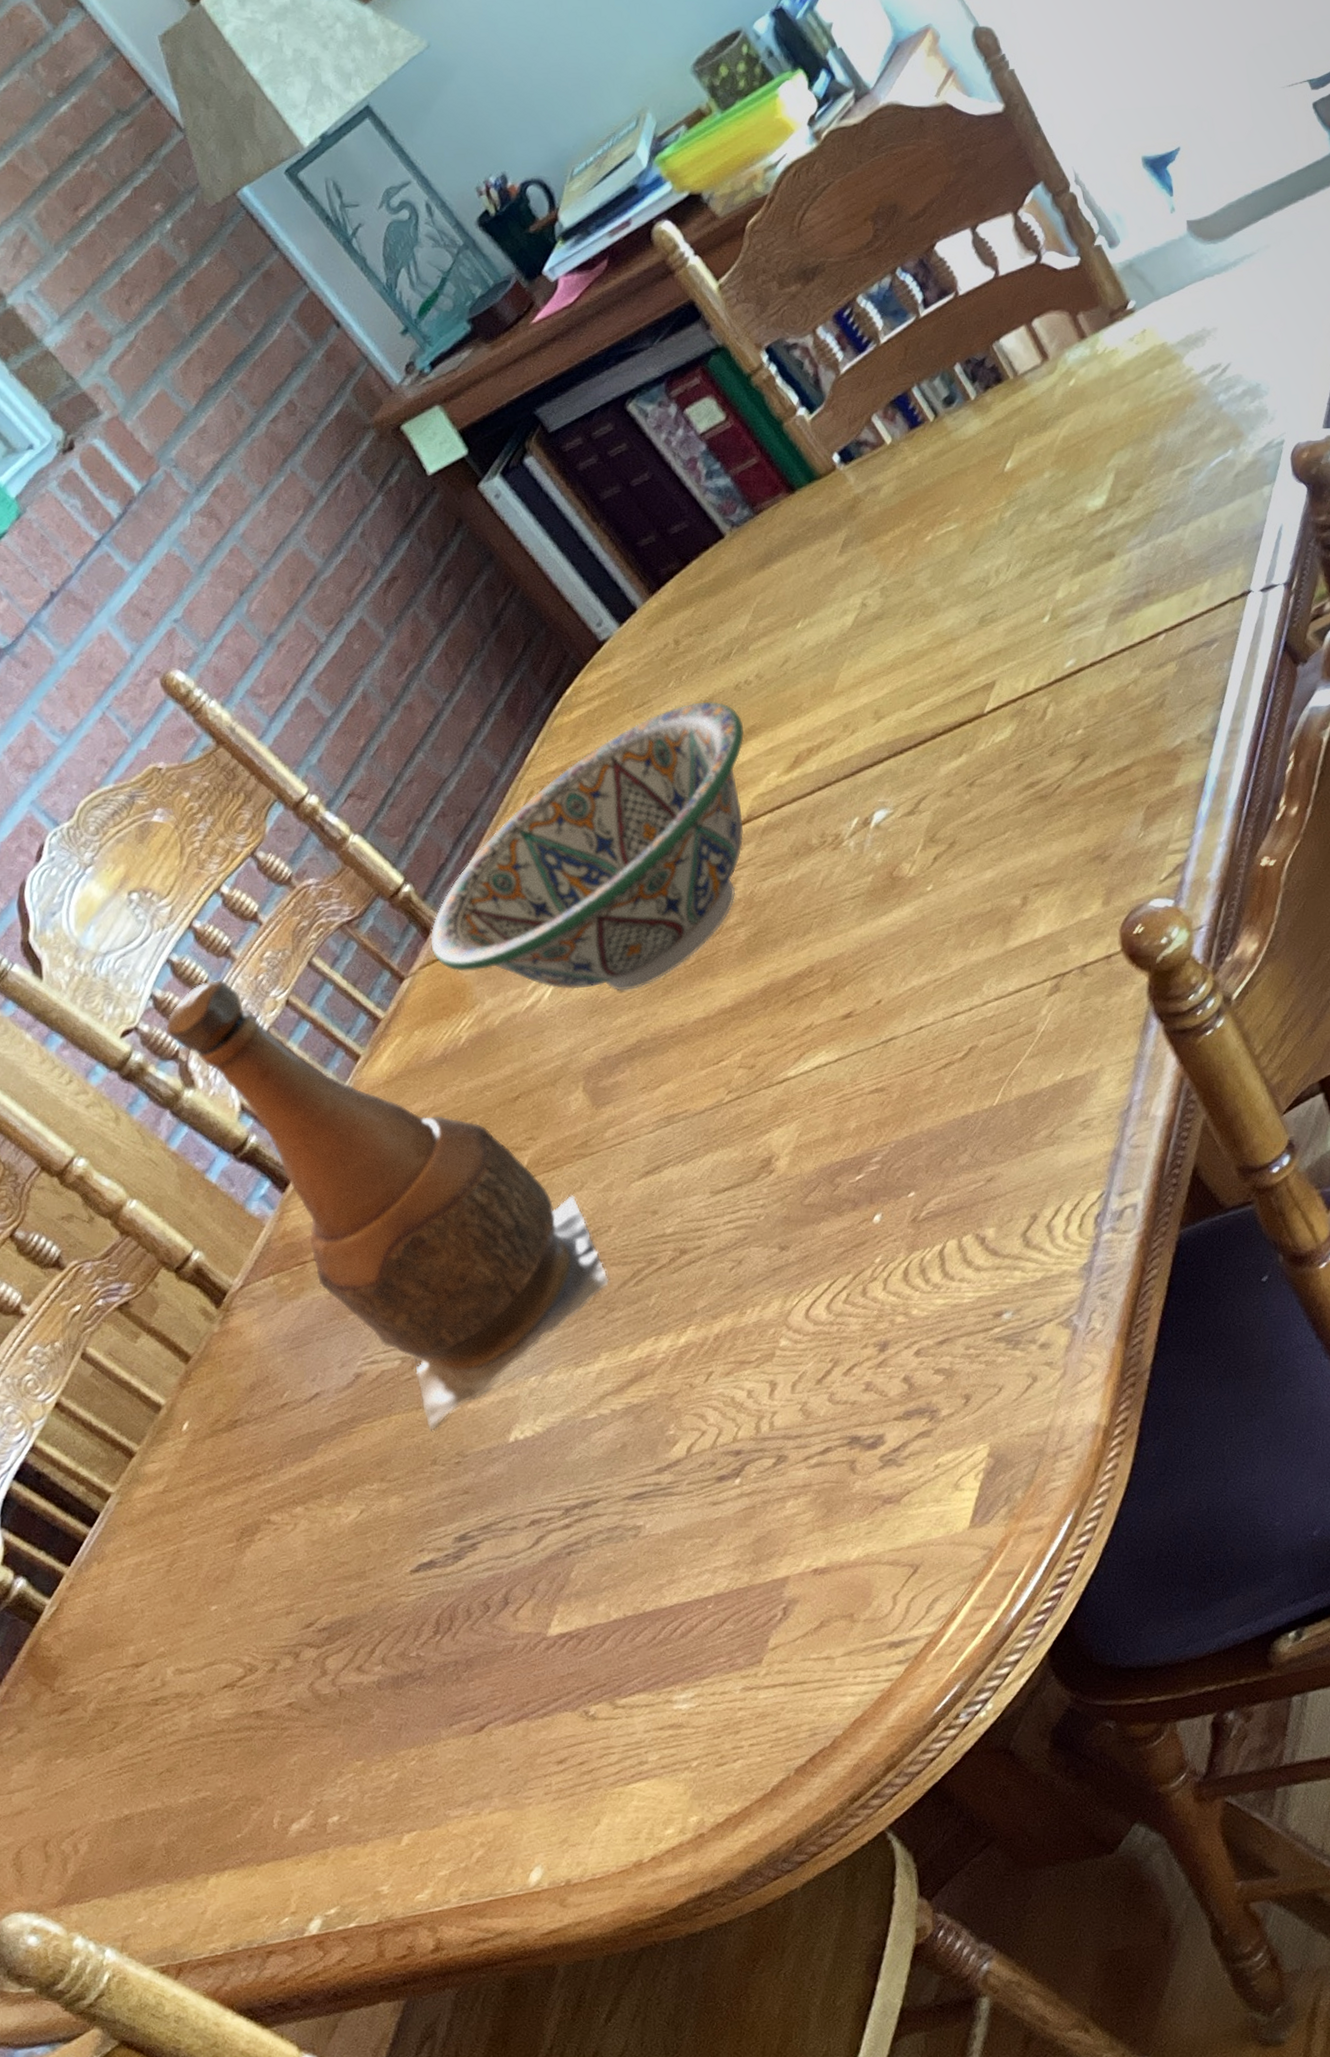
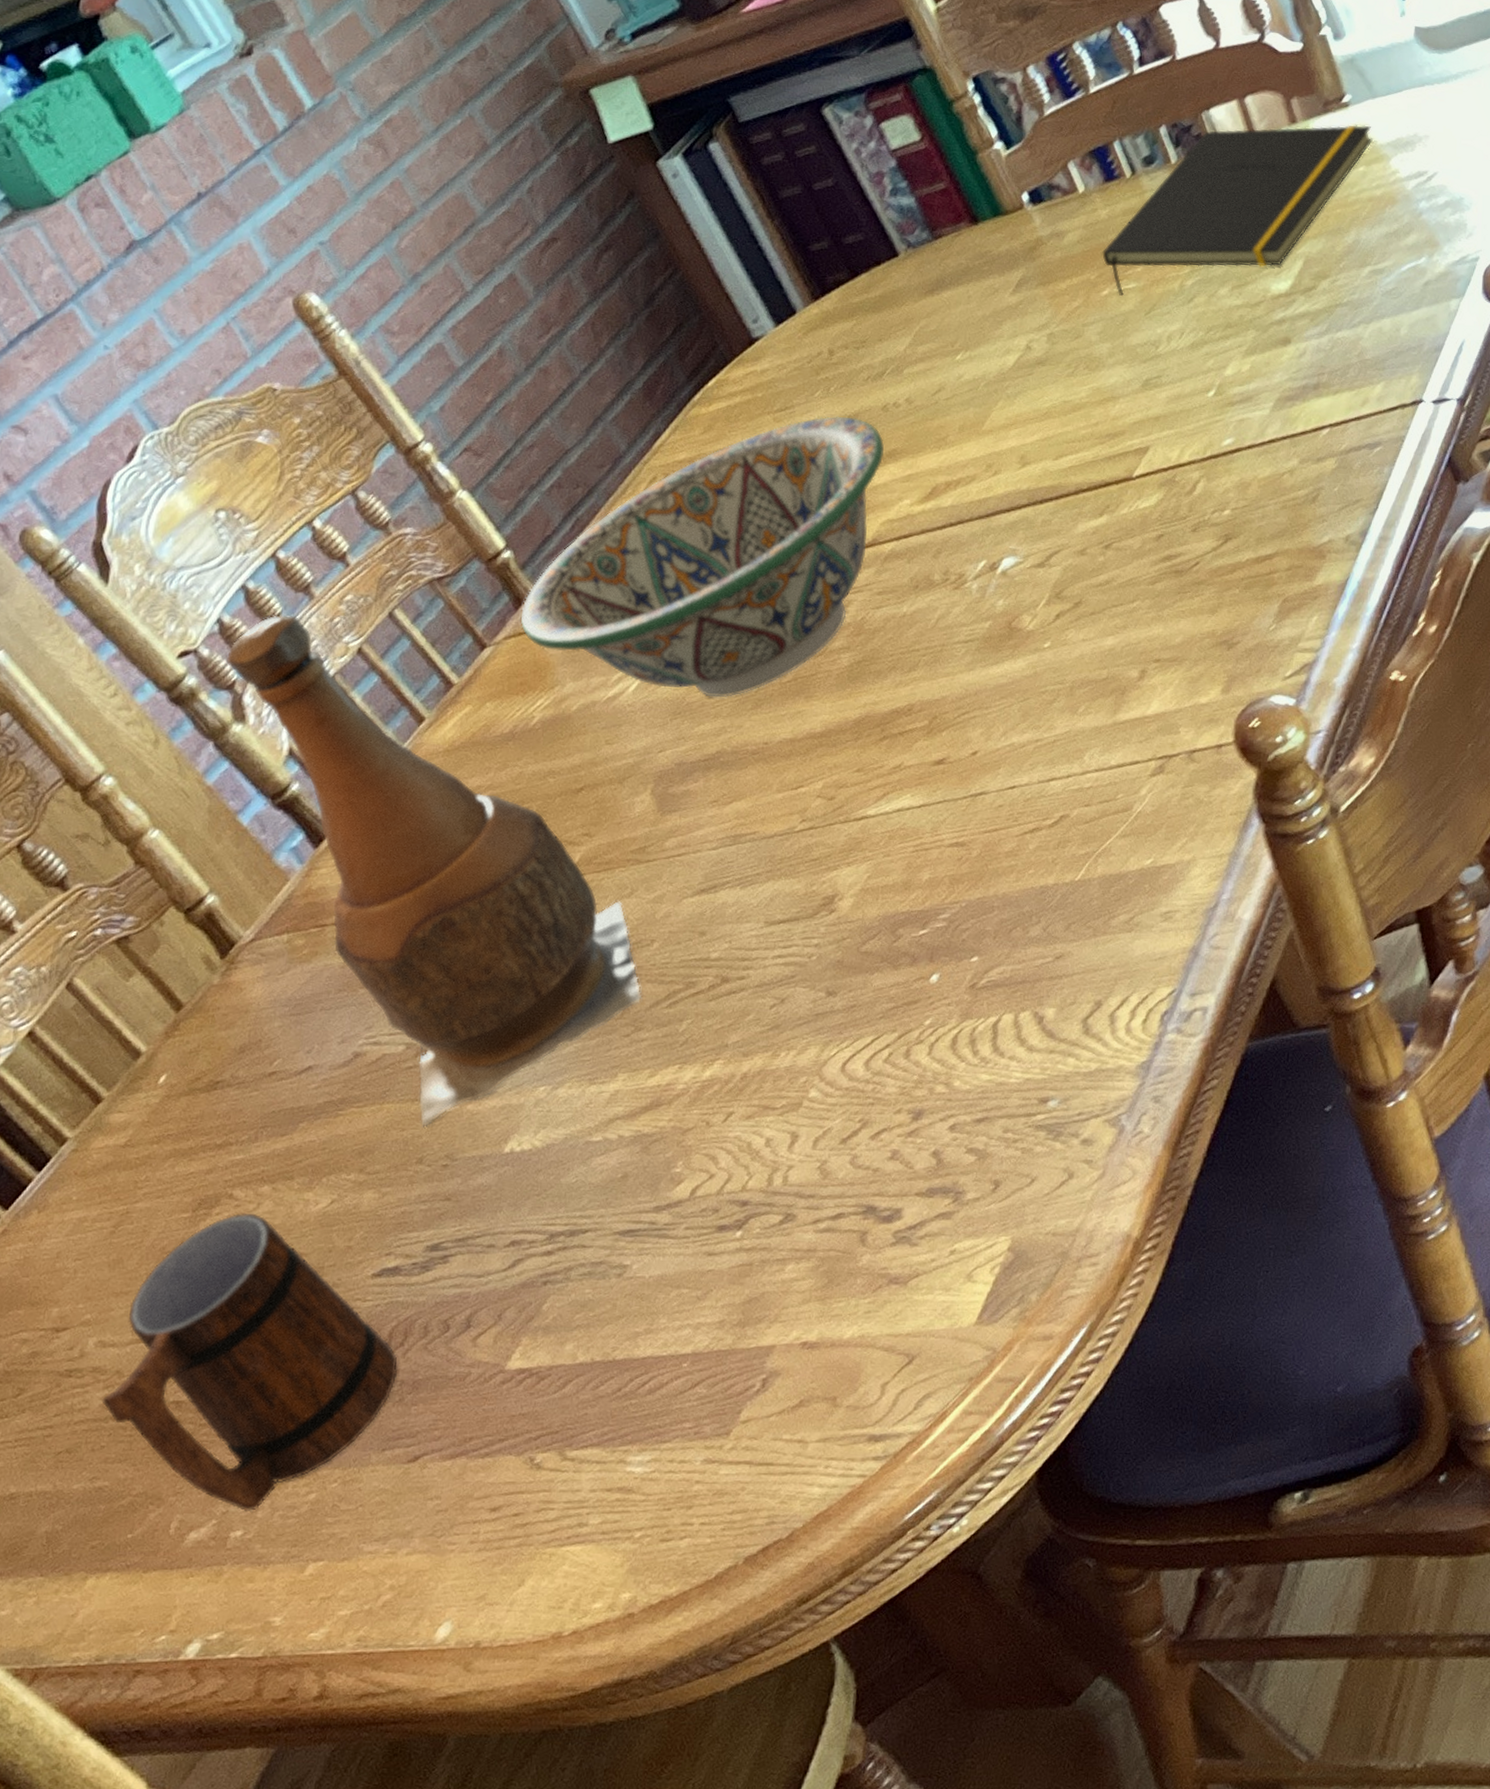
mug: none [189,1533,451,1798] -> present [101,1212,398,1511]
notepad: none [919,328,1163,539] -> present [1102,125,1373,296]

